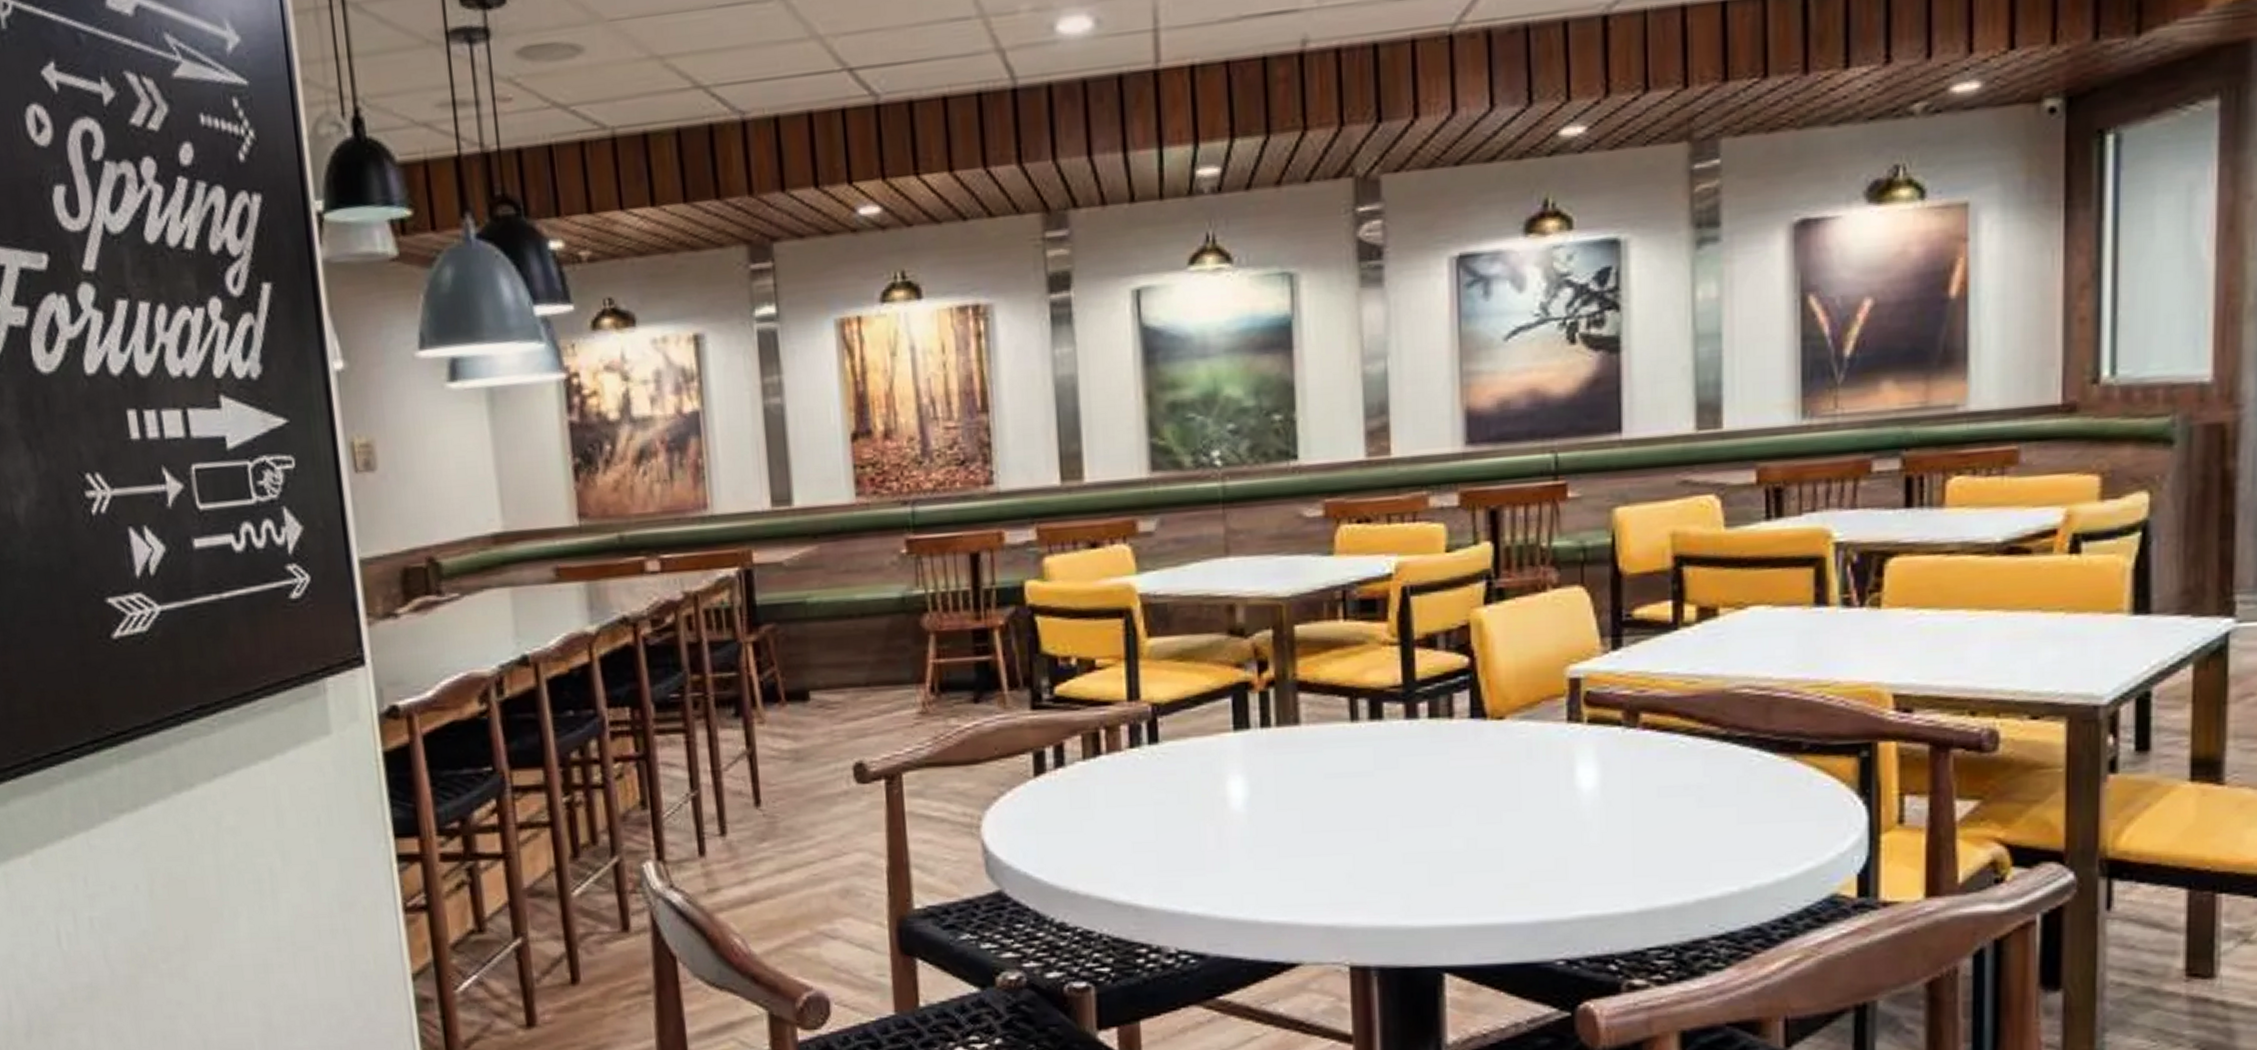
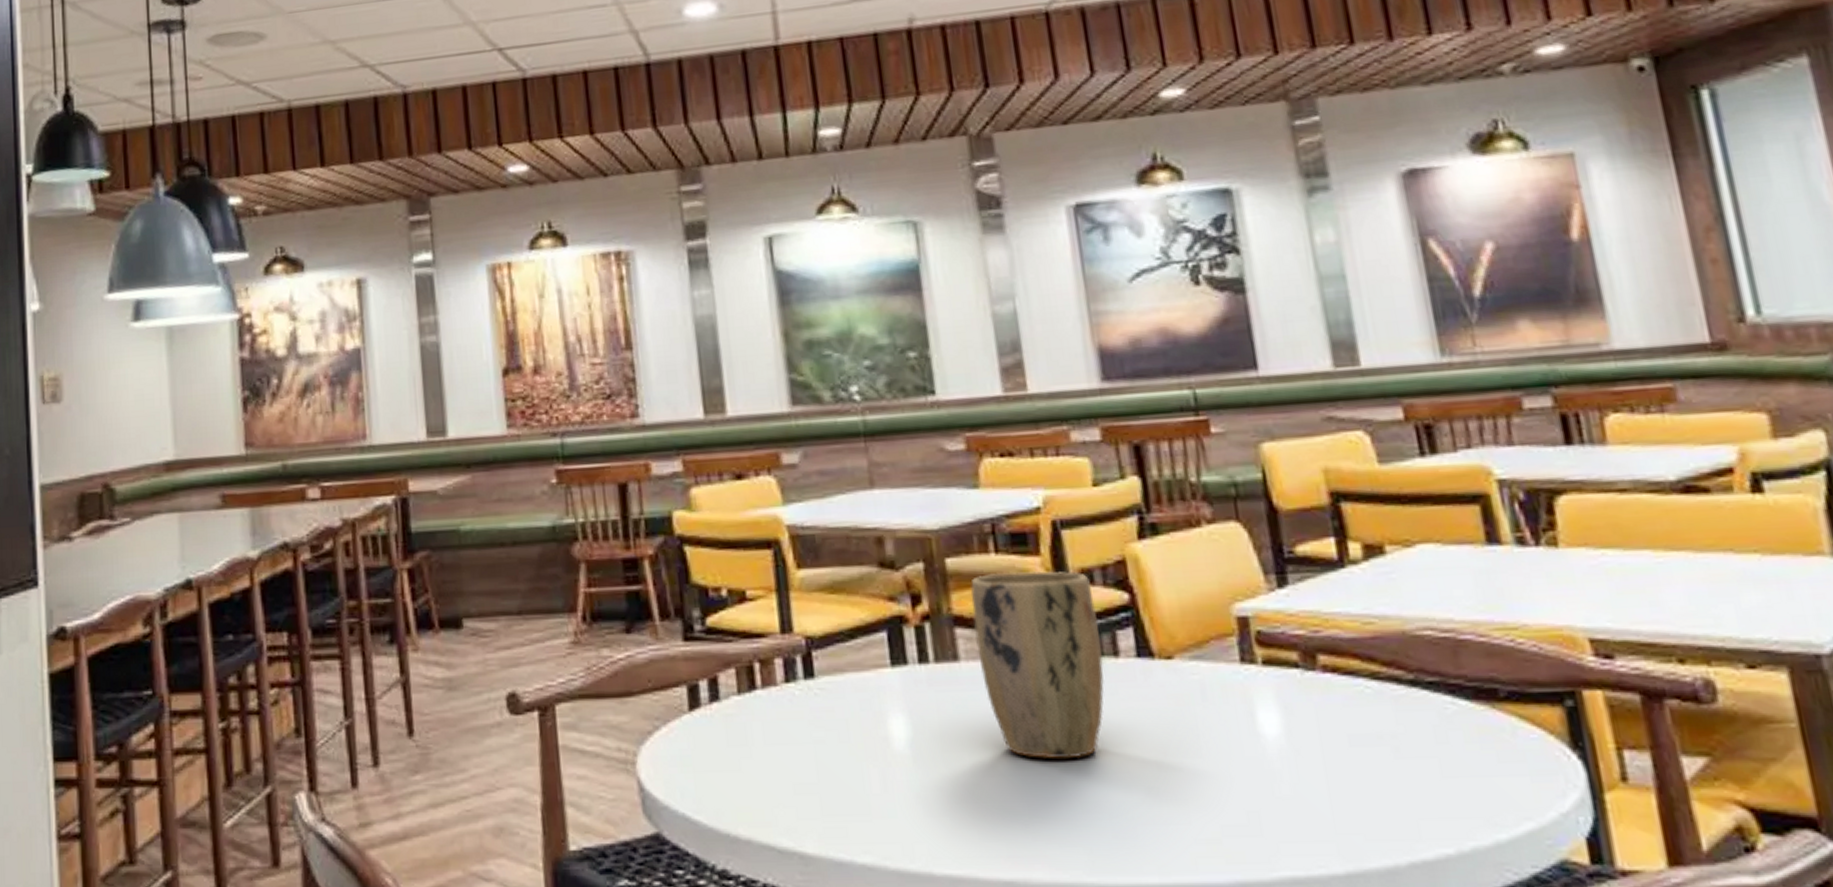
plant pot: none [1316,636,1439,814] -> present [970,571,1104,759]

